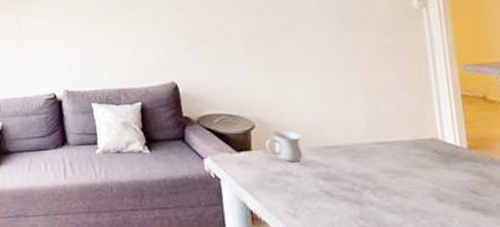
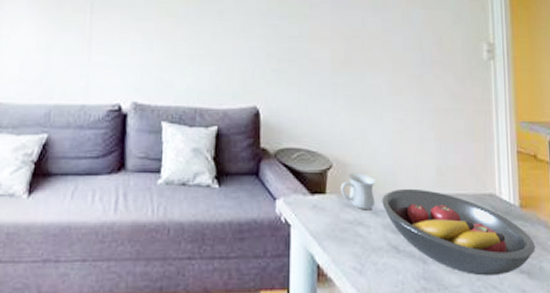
fruit bowl: none [310,139,491,215] -> present [382,188,536,276]

